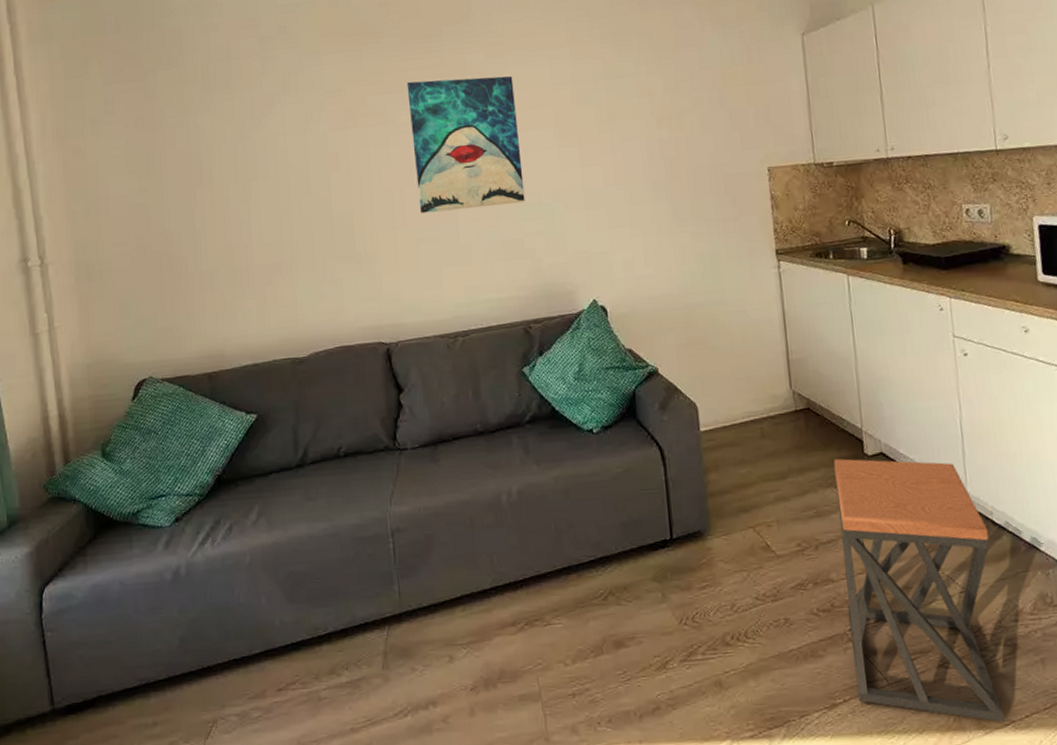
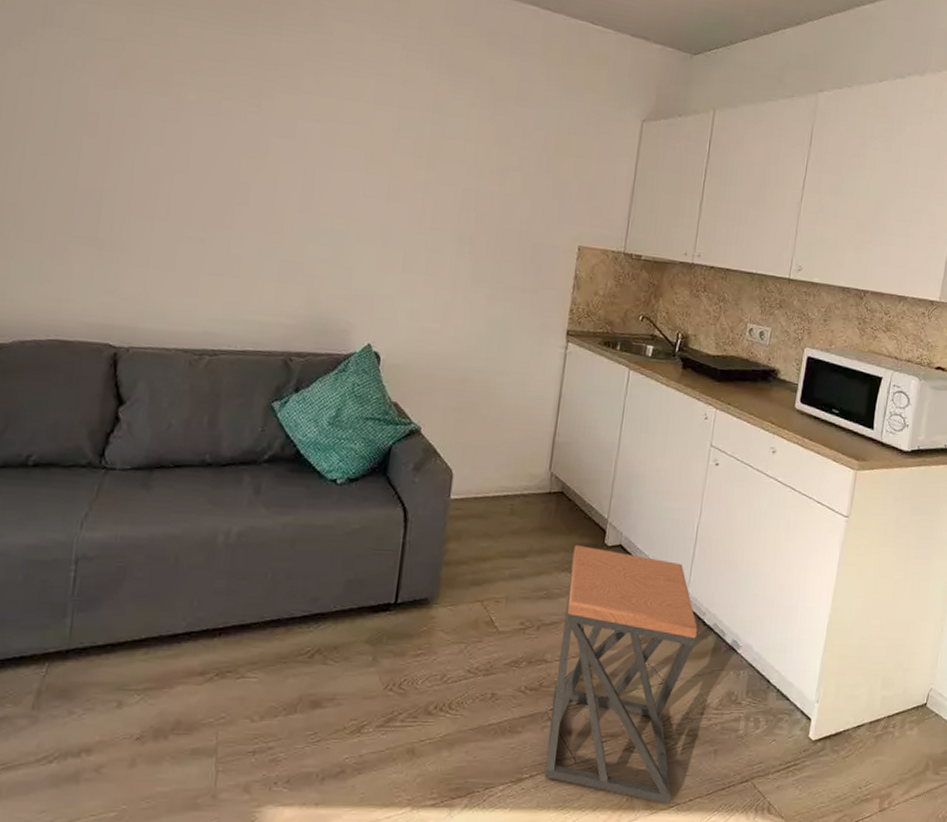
wall art: present [406,76,525,214] -> none [189,54,331,224]

